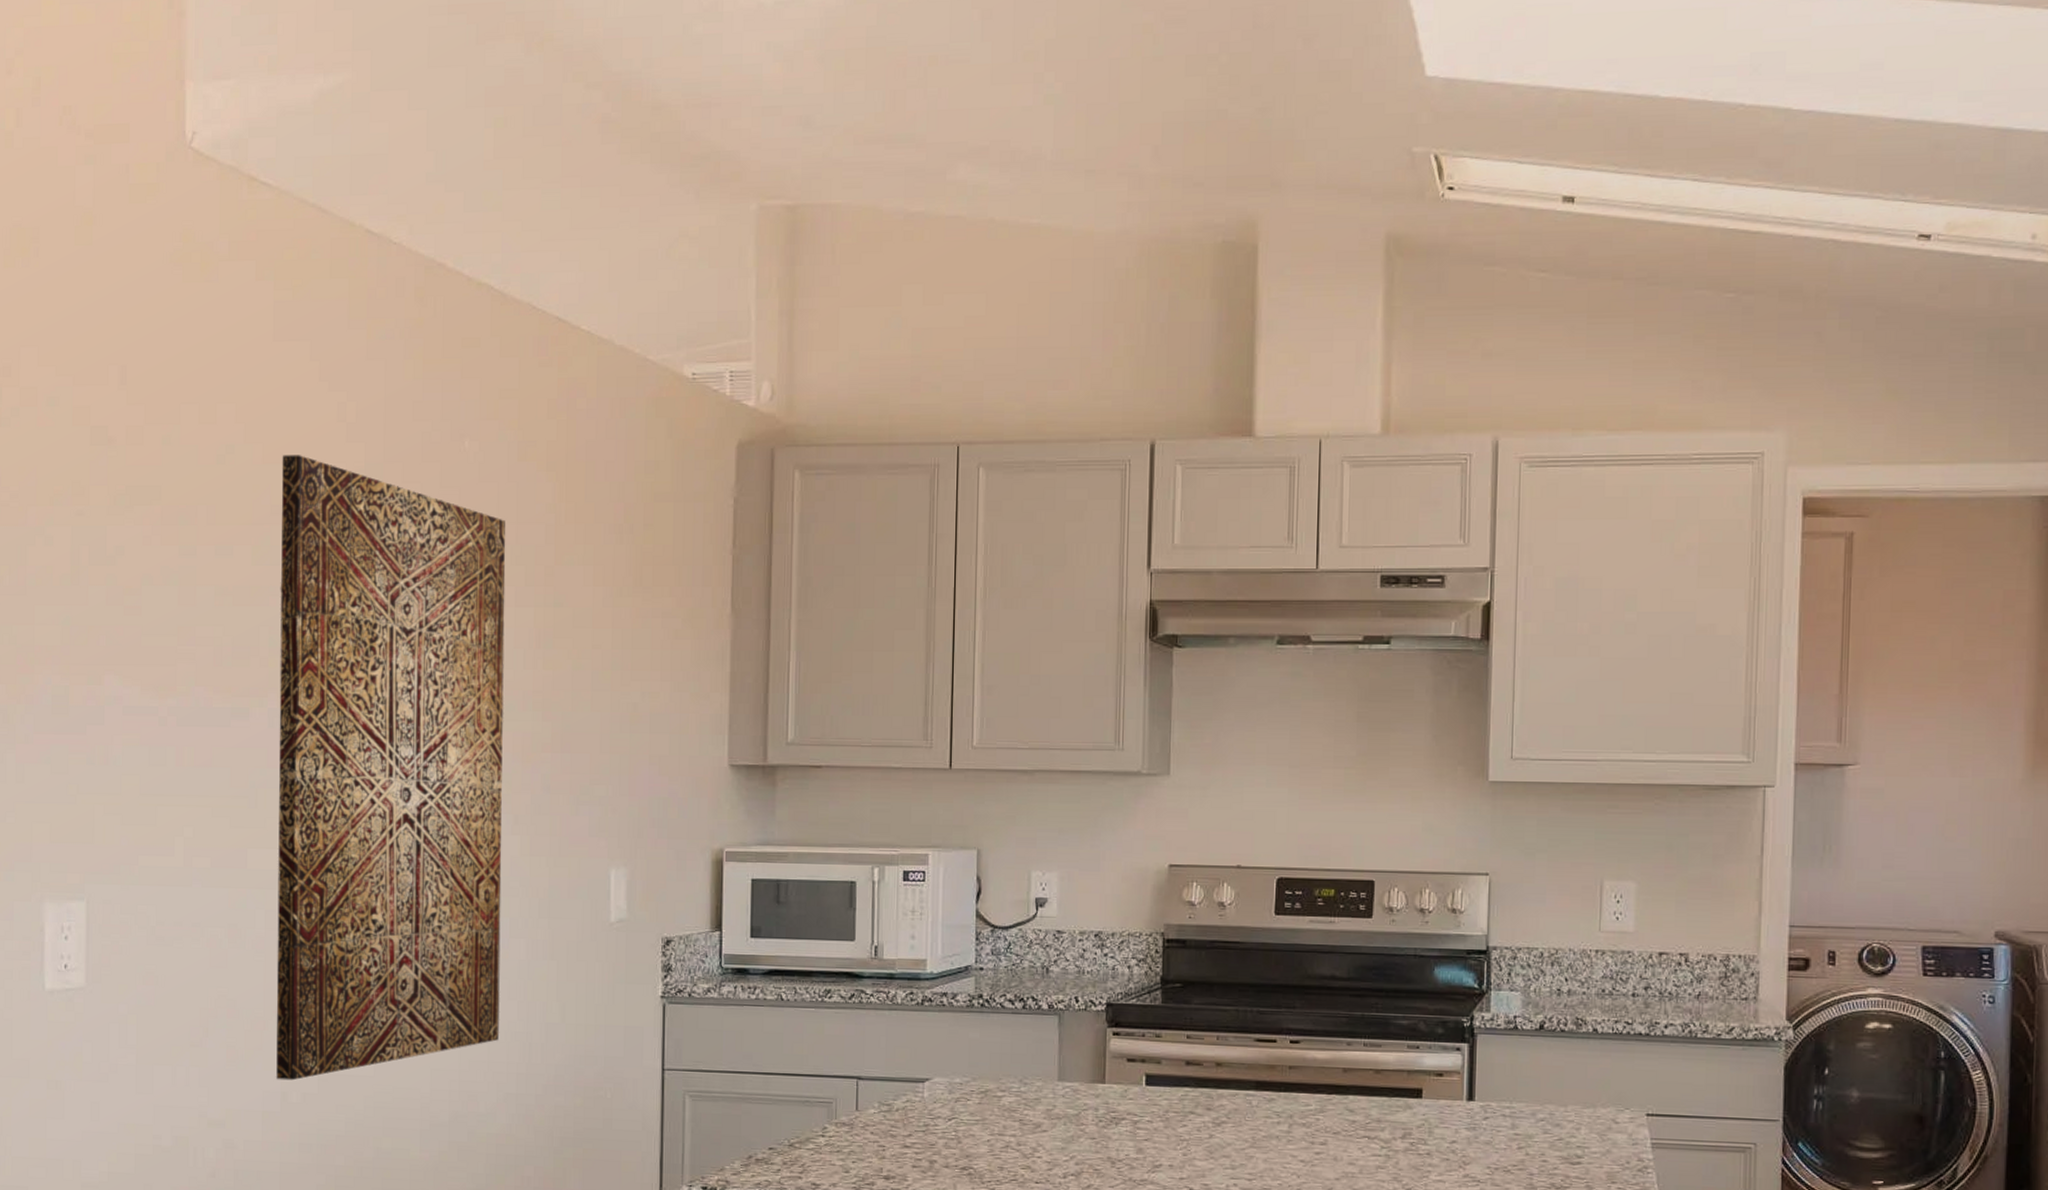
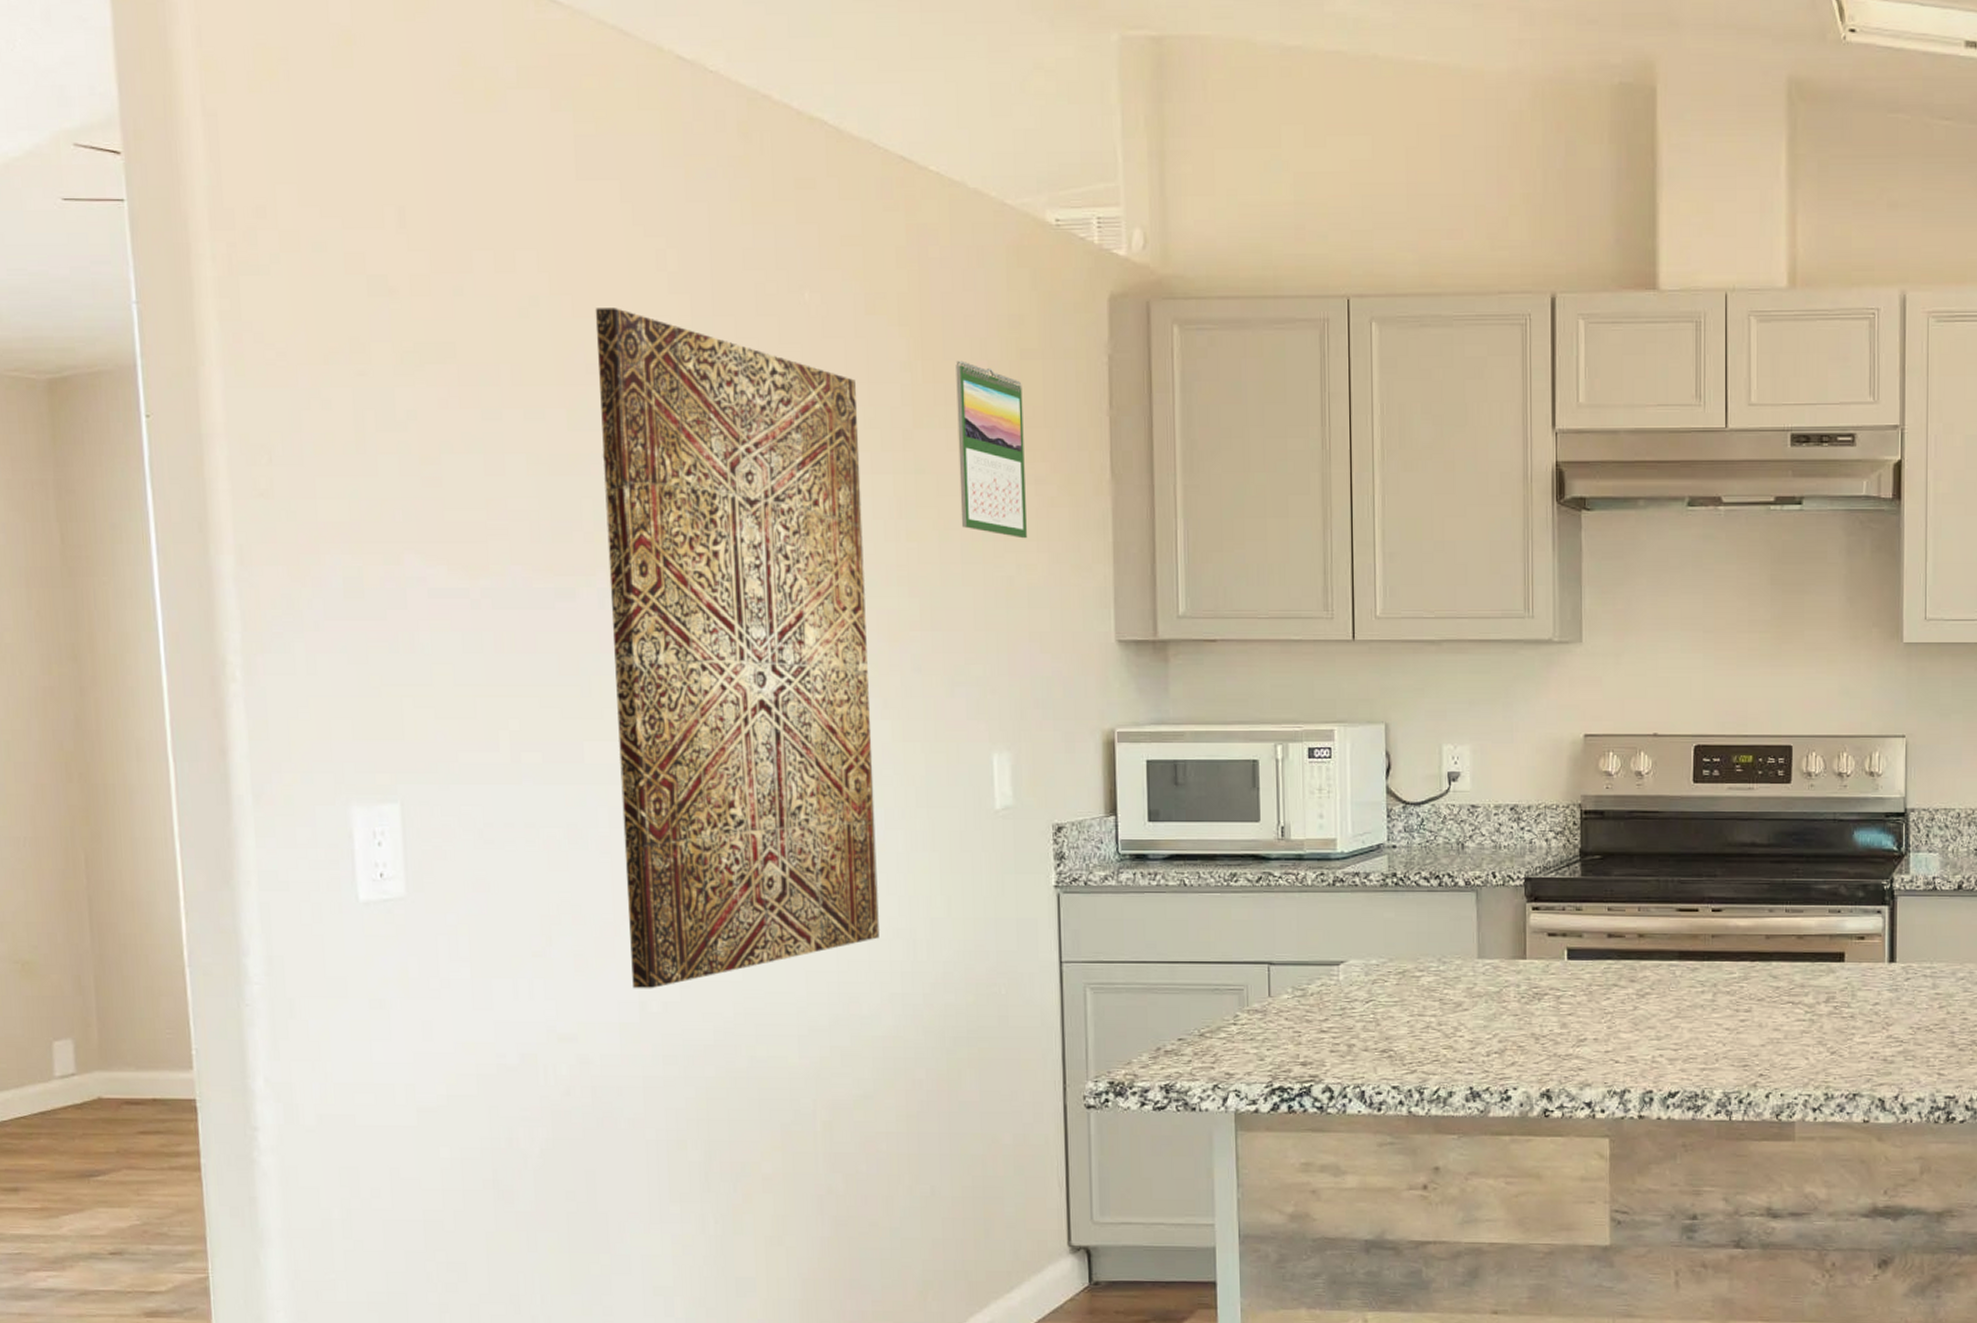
calendar: none [593,503,654,668] -> present [956,360,1027,539]

